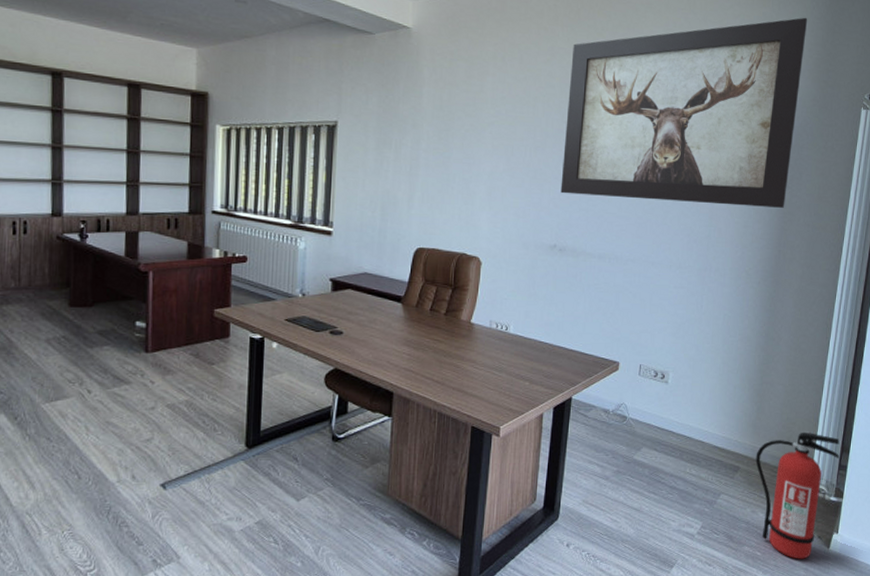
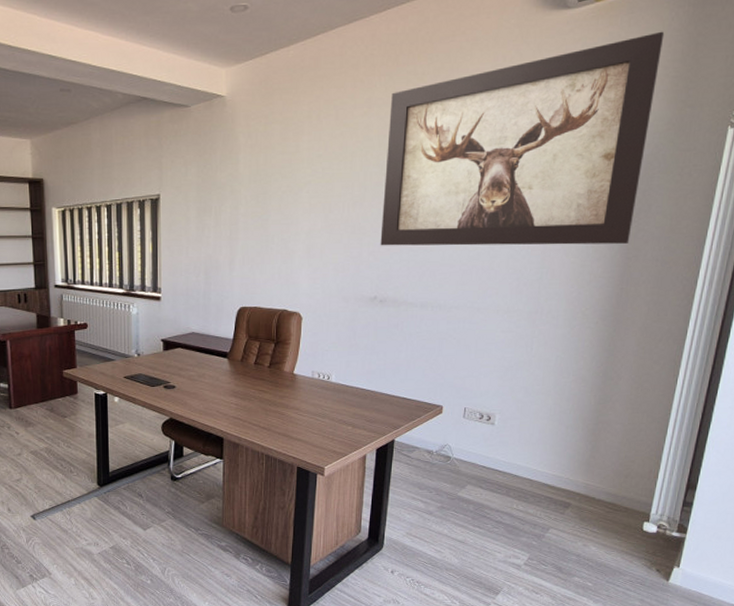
fire extinguisher: present [755,432,840,559] -> none [588,469,685,591]

